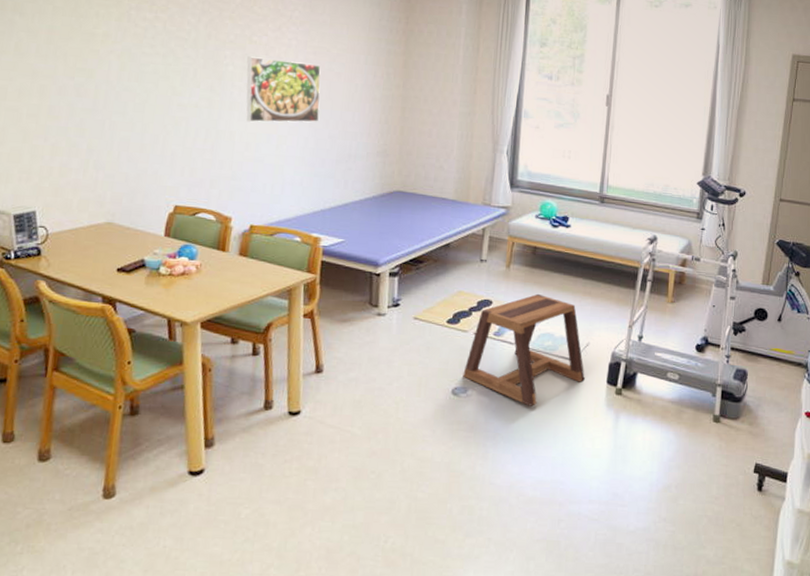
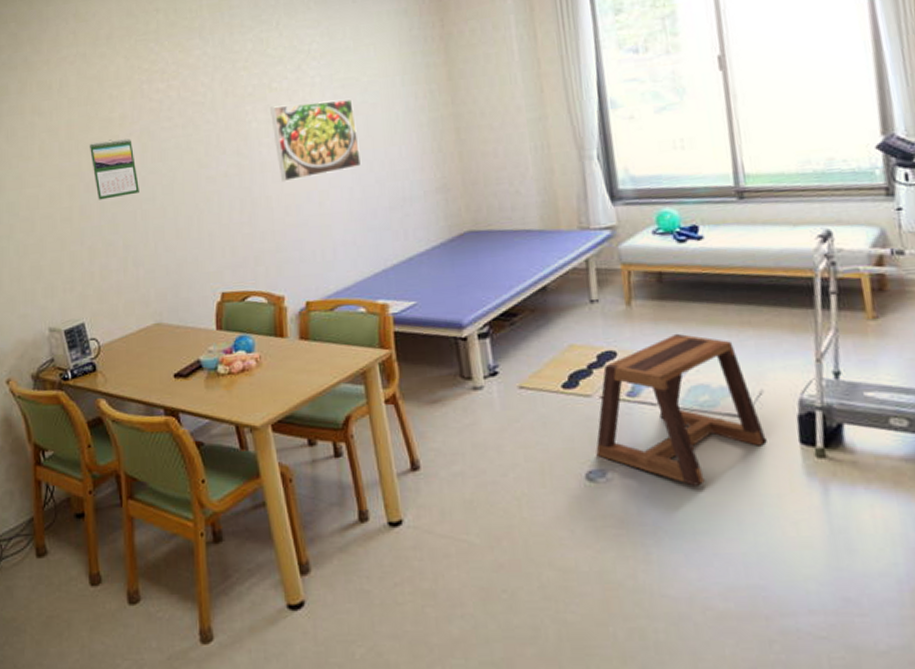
calendar: none [67,52,112,106] -> present [89,138,139,200]

